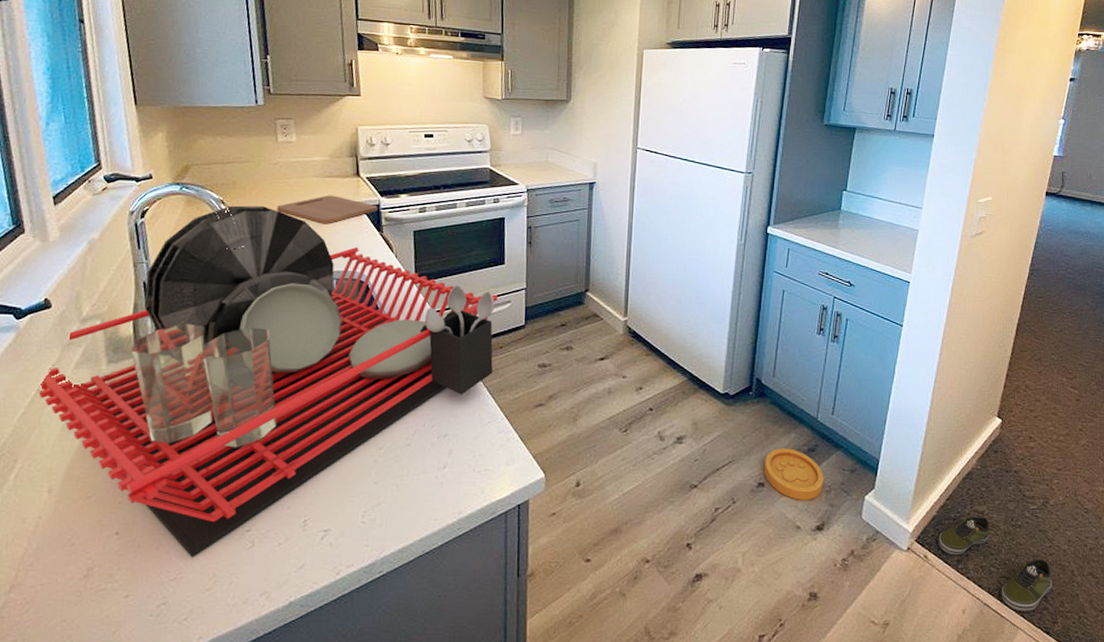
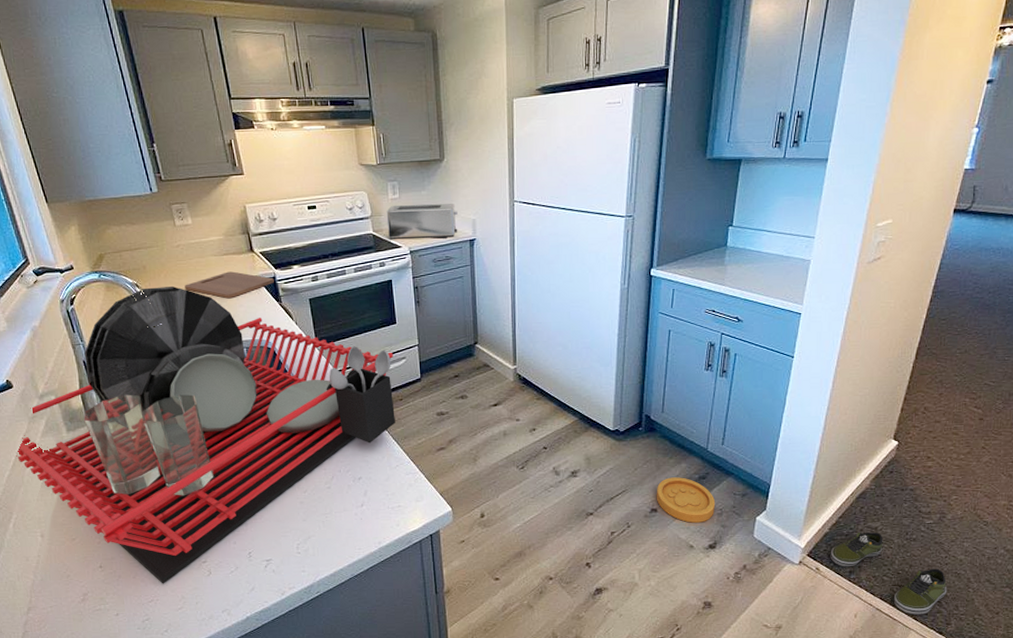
toaster: none [506,141,580,179] -> present [386,203,458,240]

